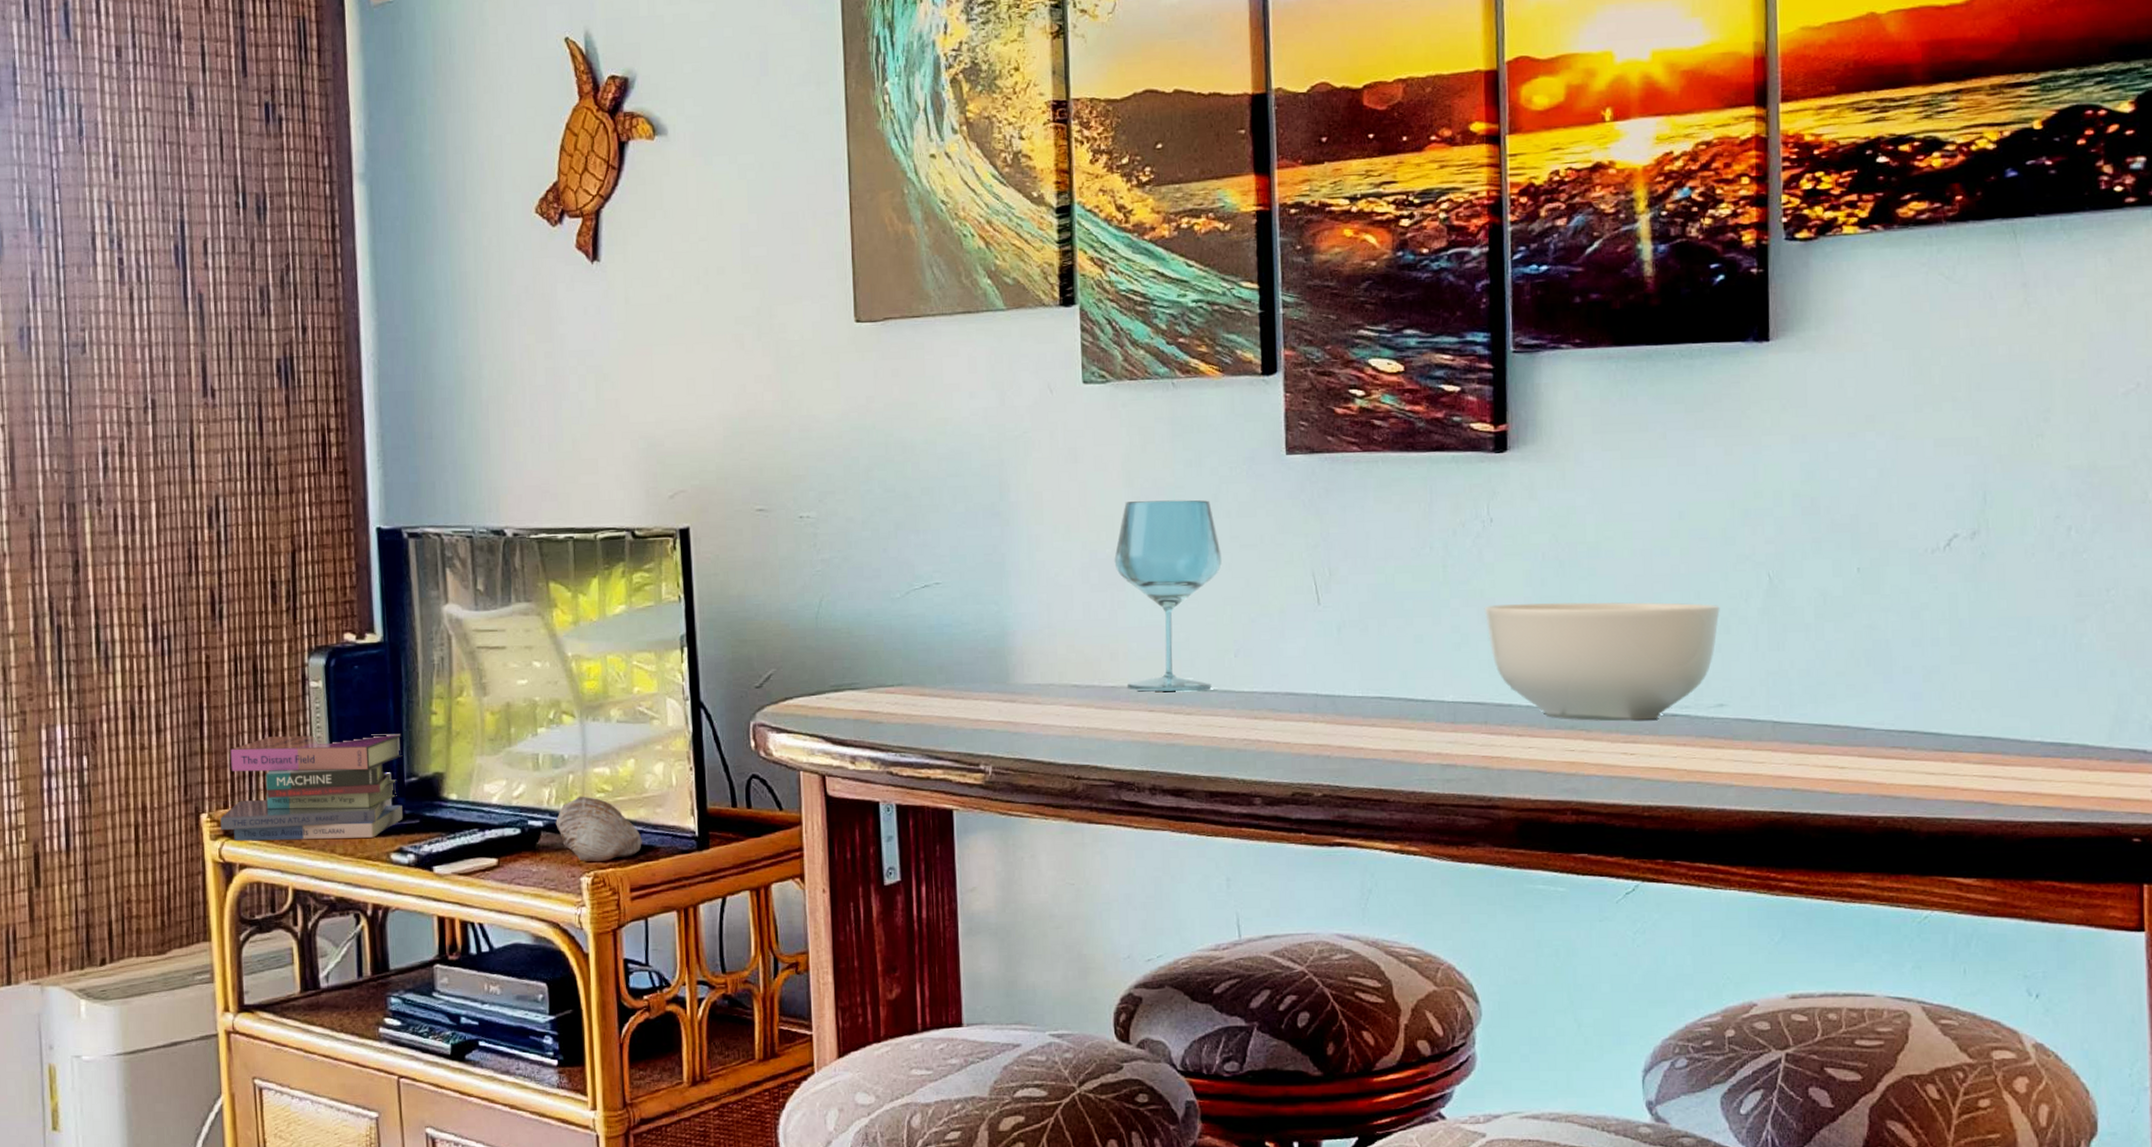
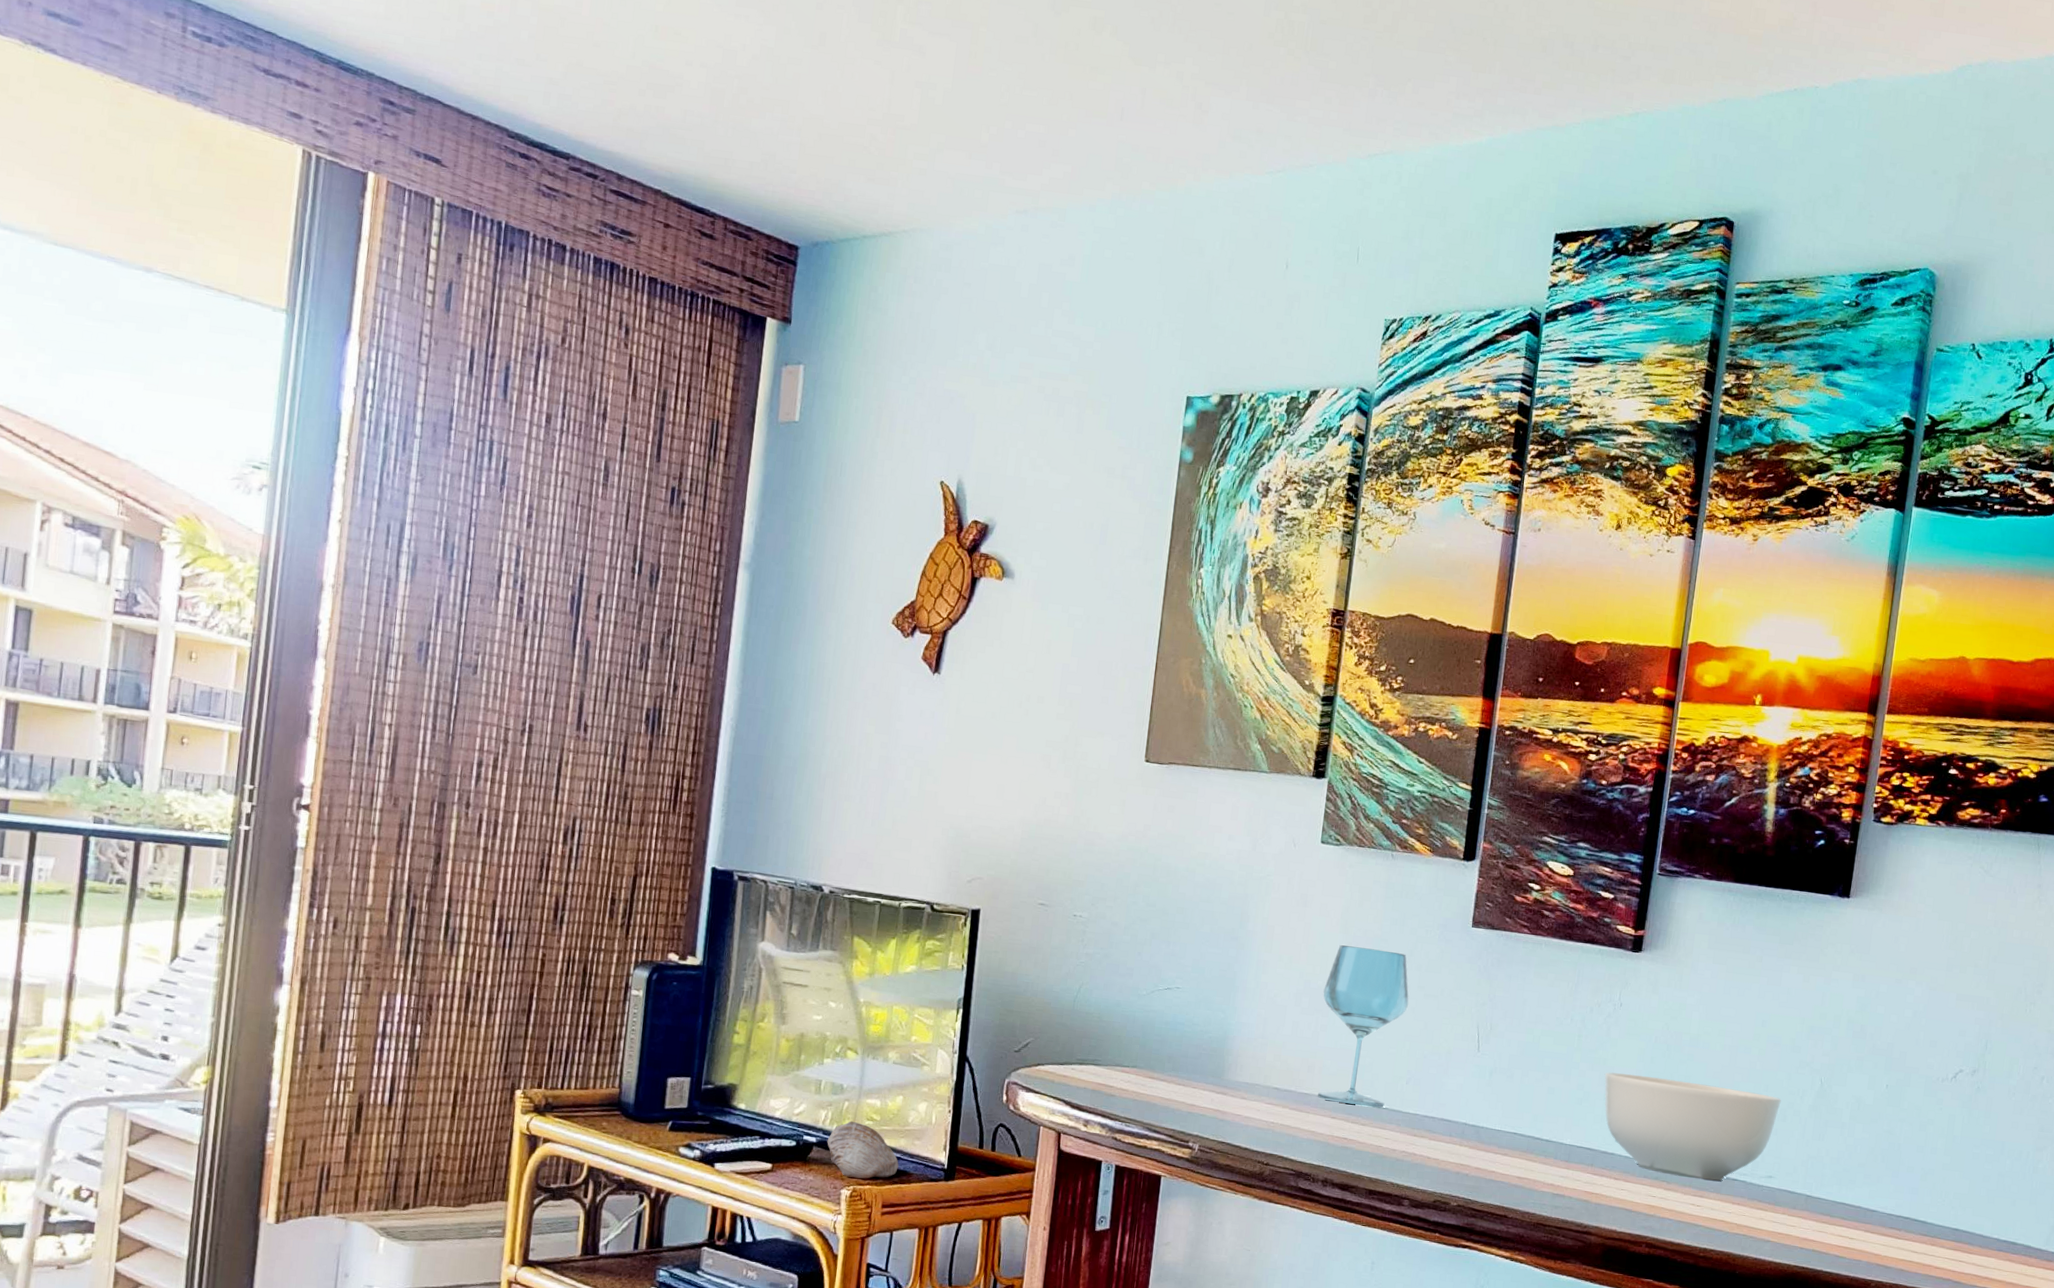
books: present [220,733,403,841] -> none [532,1032,705,1131]

